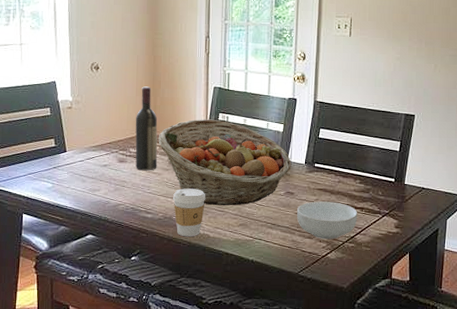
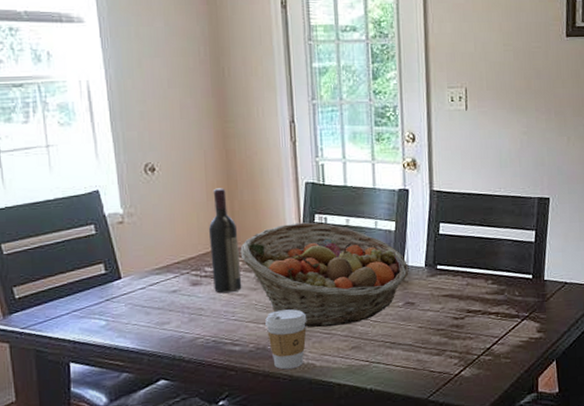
cereal bowl: present [296,201,358,240] -> none [419,309,493,355]

